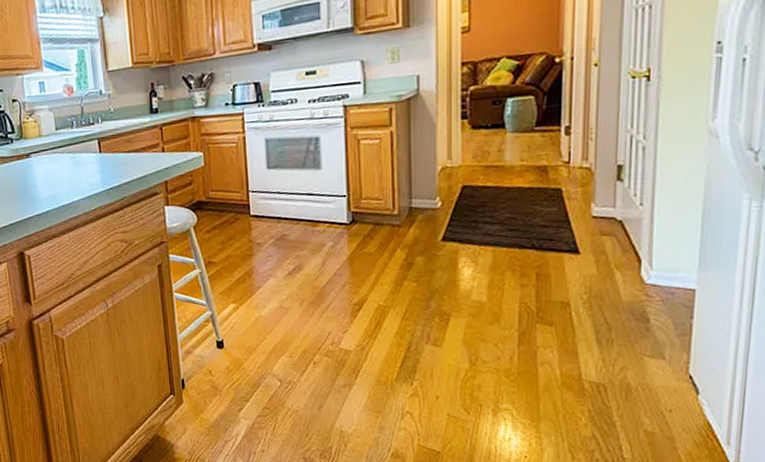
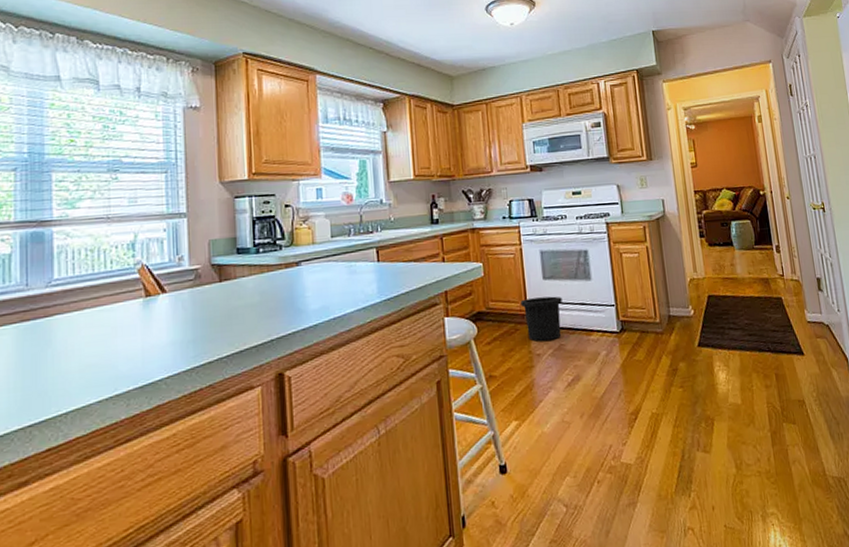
trash can: none [242,186,287,231] -> present [520,296,562,342]

